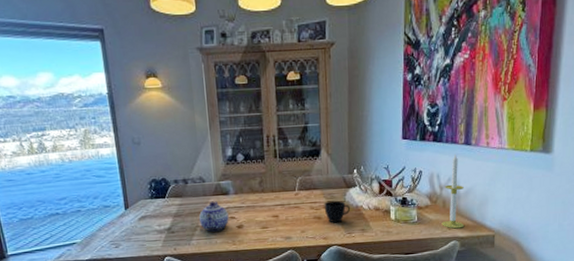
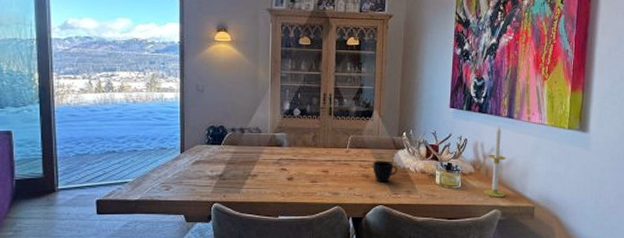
teapot: present [198,201,229,232] -> none [251,151,280,182]

